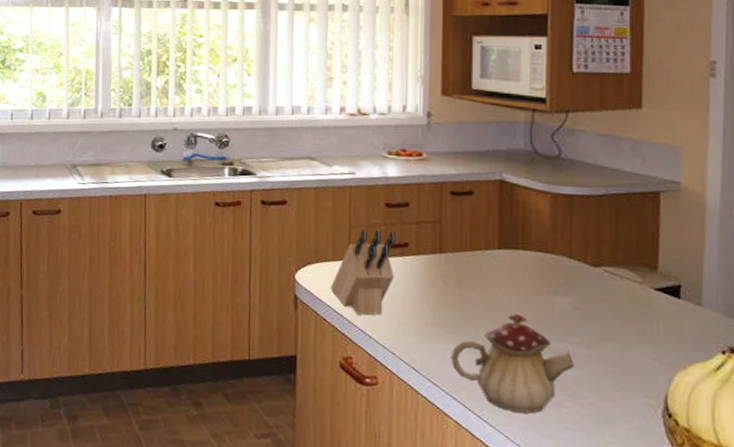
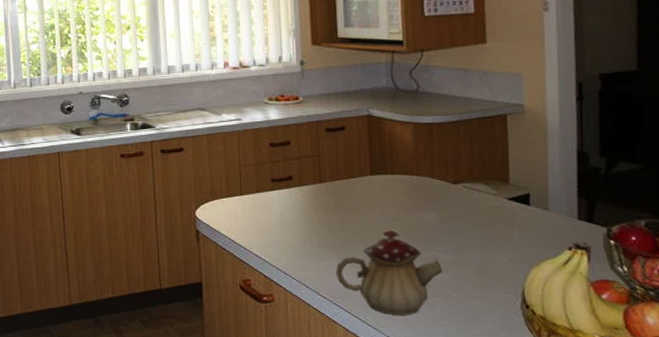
knife block: present [331,228,396,316] -> none [227,166,283,242]

